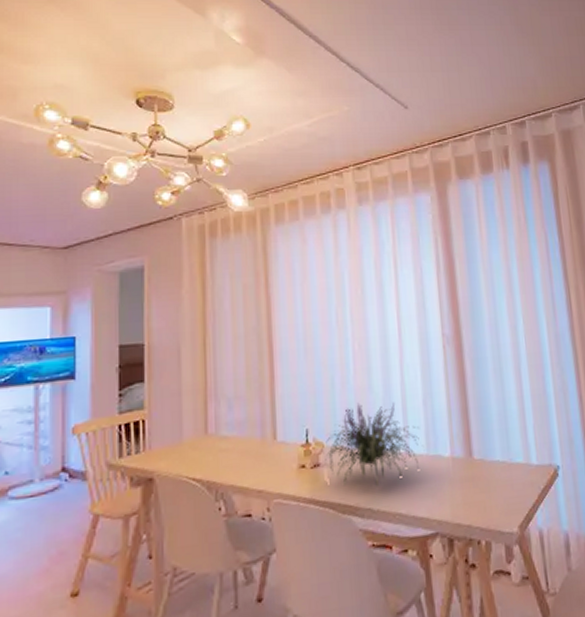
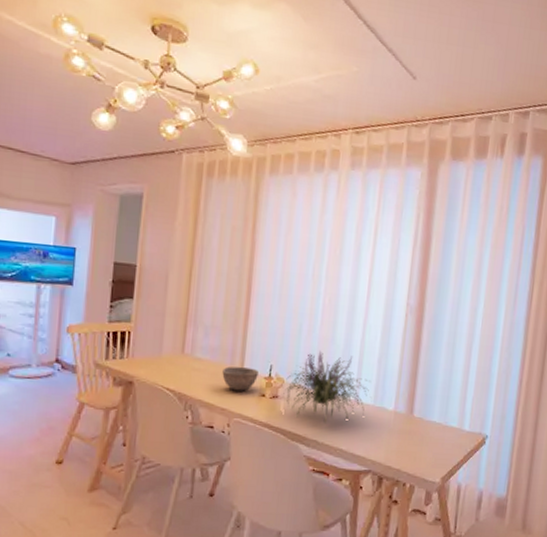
bowl: none [253,437,294,467] -> present [222,366,258,391]

